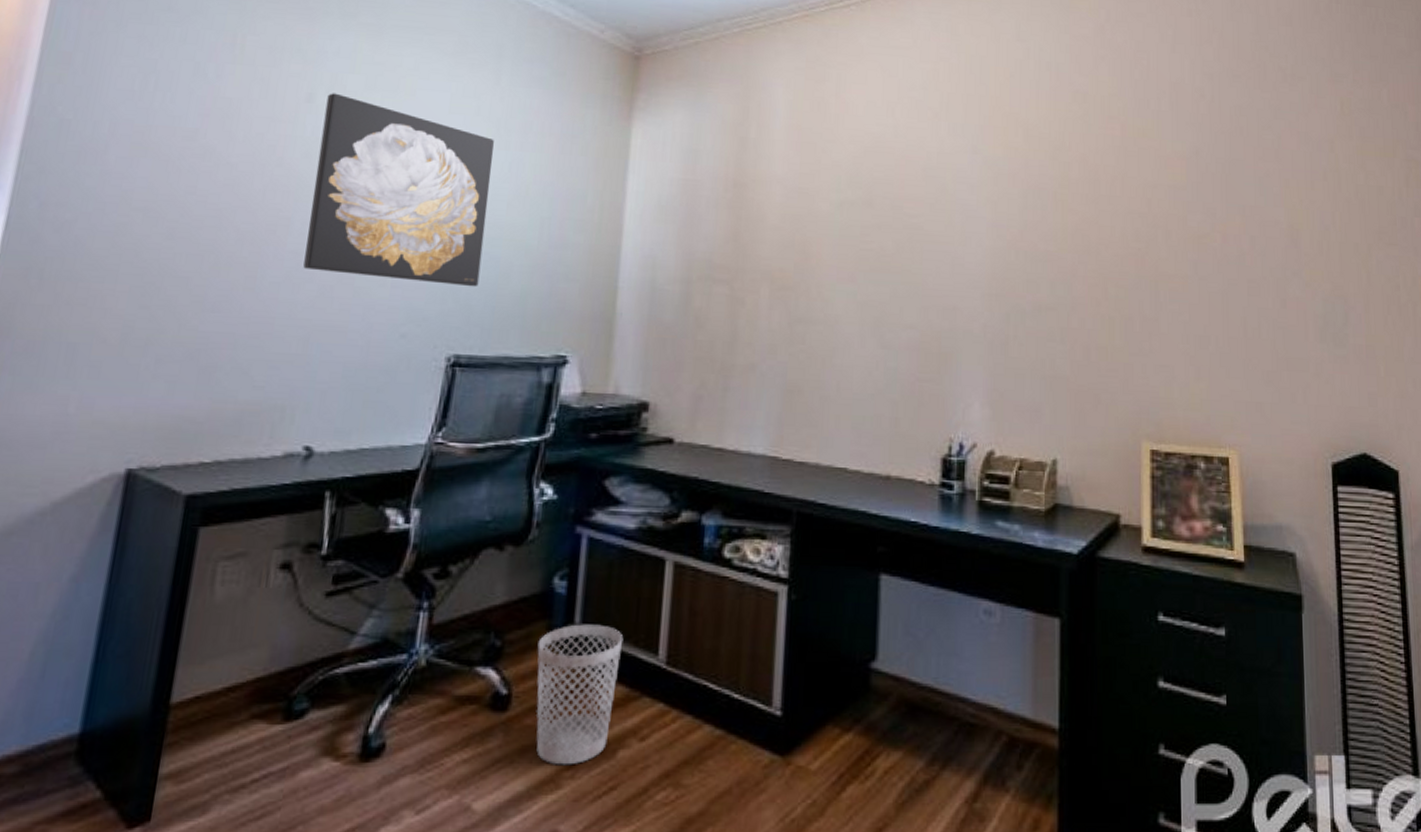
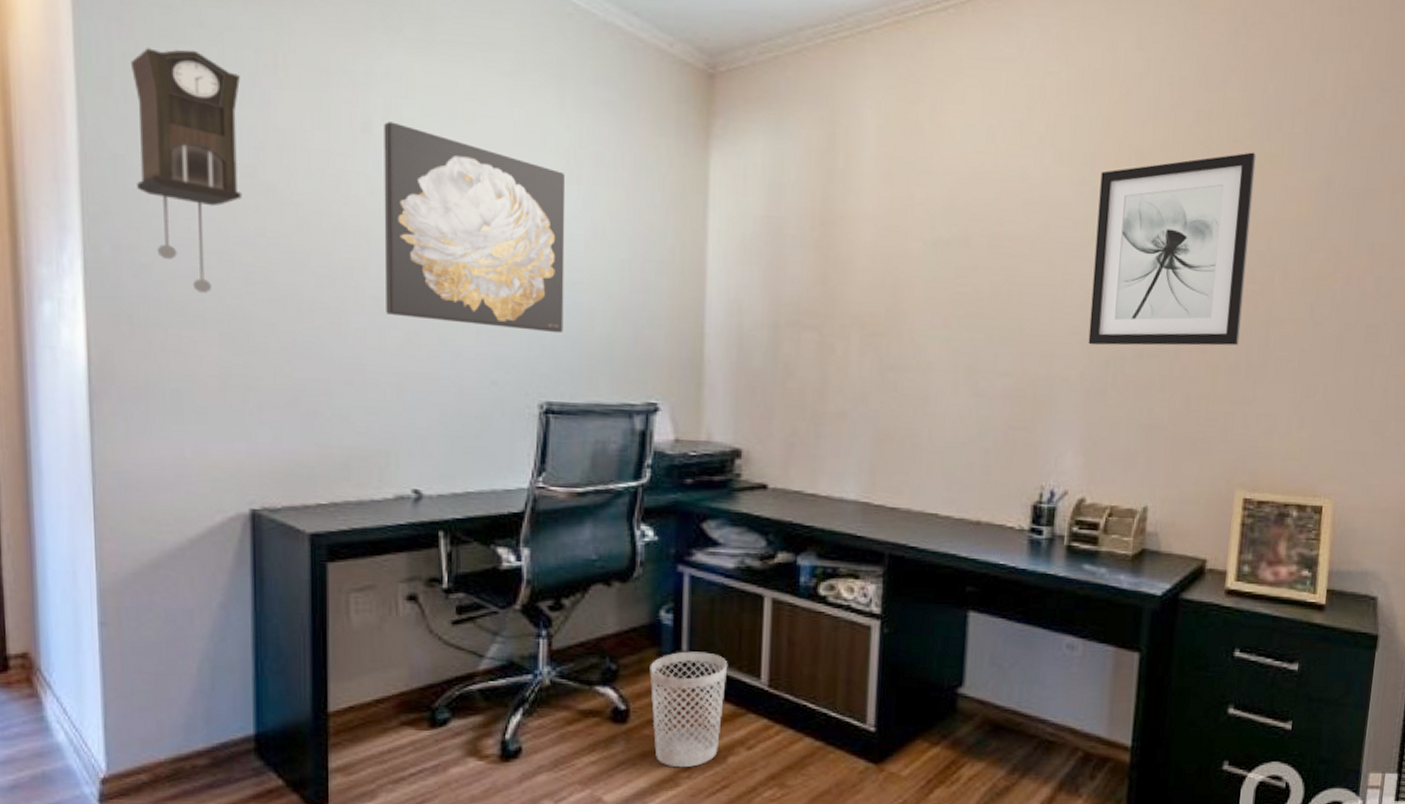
pendulum clock: none [77,28,198,248] -> present [130,48,242,293]
wall art: none [989,126,1131,300] -> present [1088,152,1257,346]

